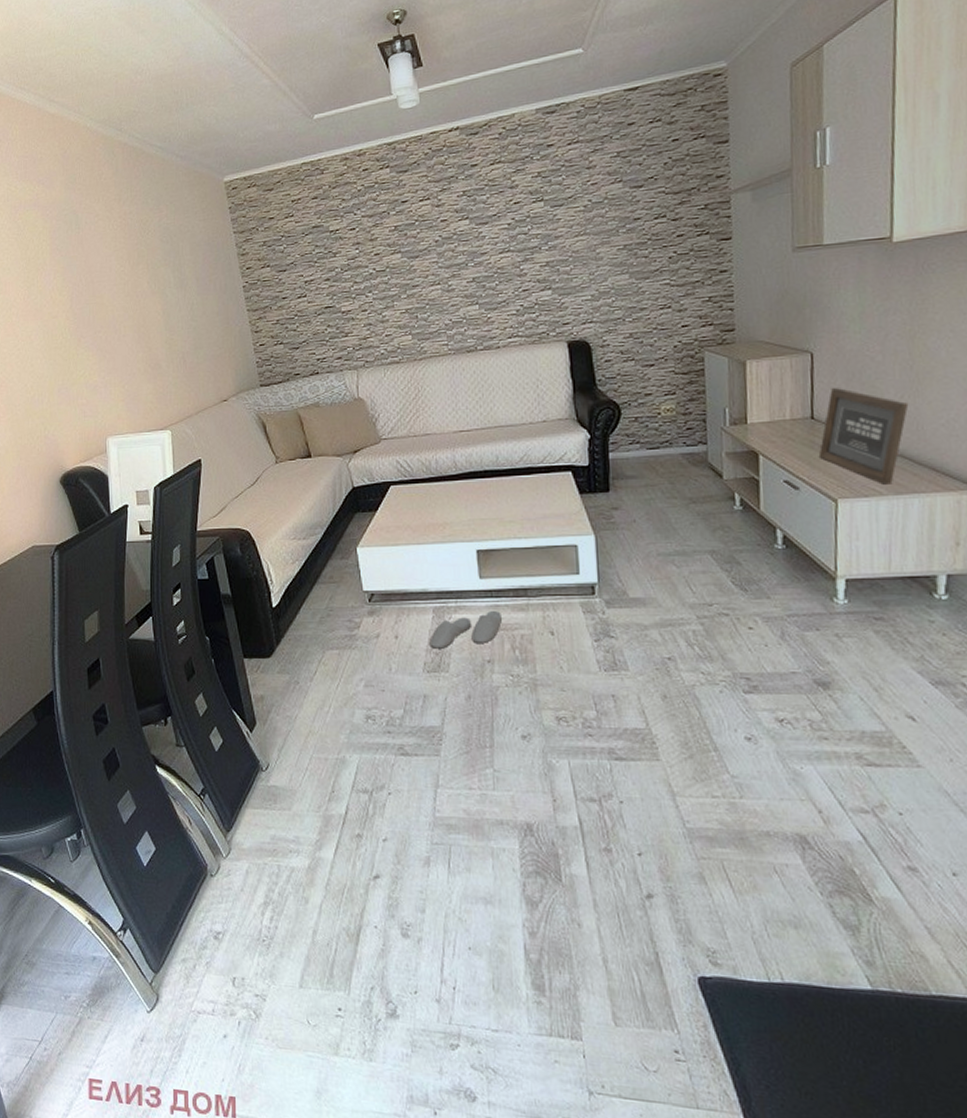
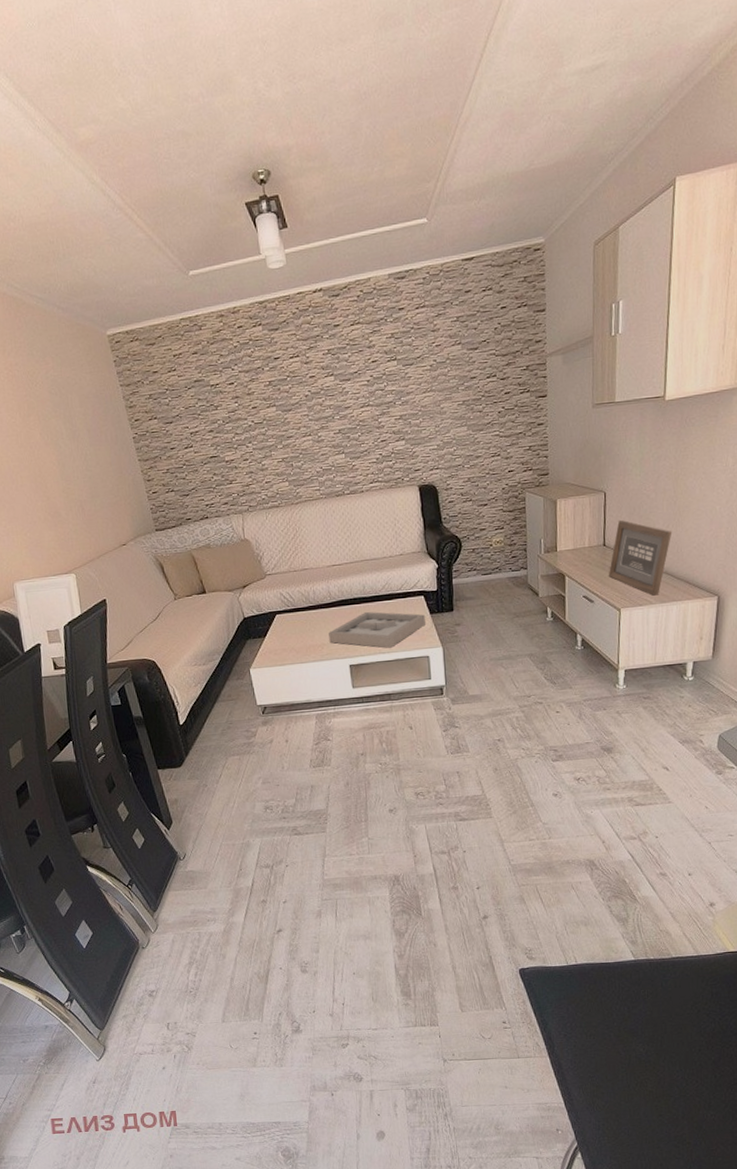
slippers: present [429,611,502,649] -> none [314,714,371,748]
decorative tray: none [452,487,573,532] -> present [329,611,425,648]

